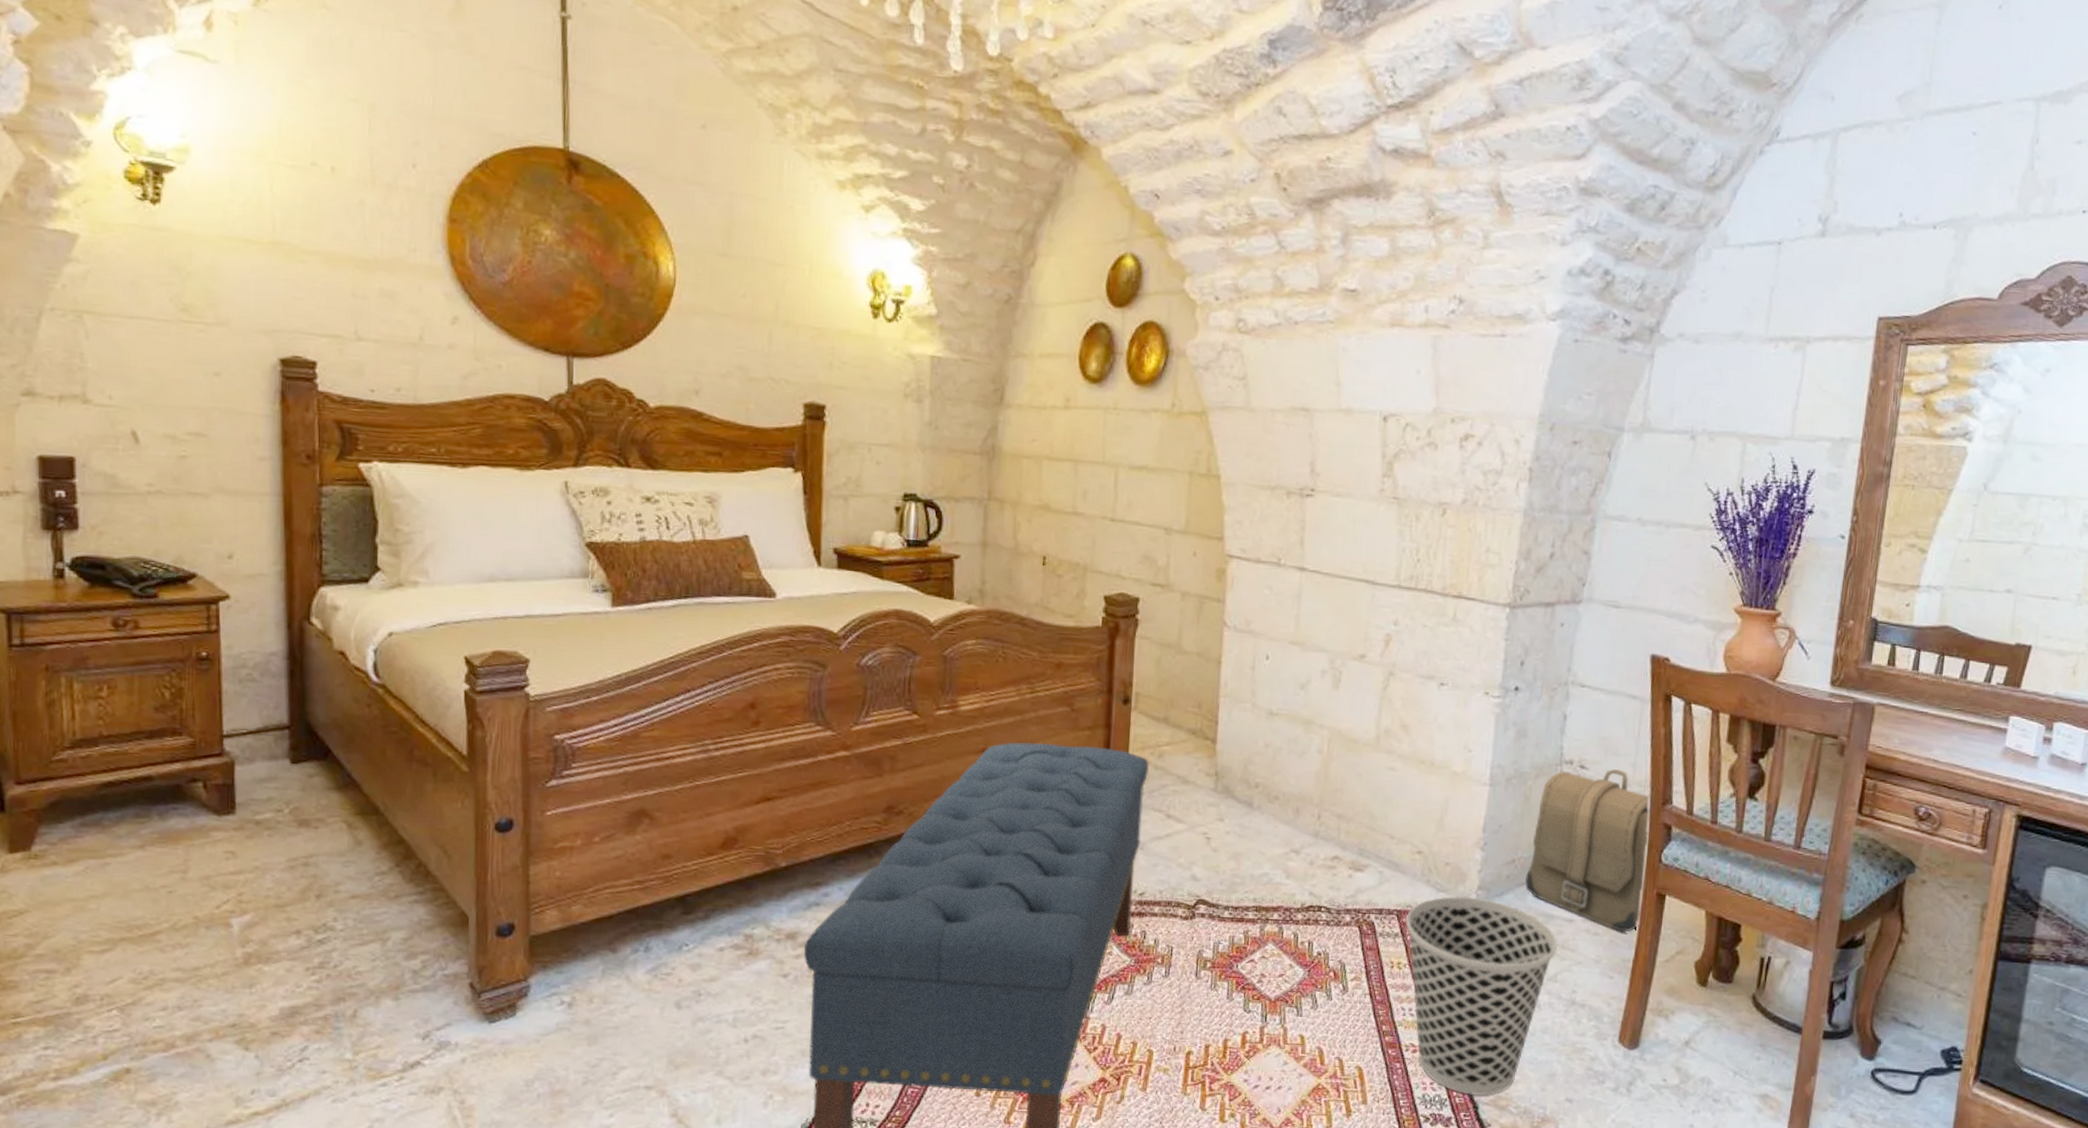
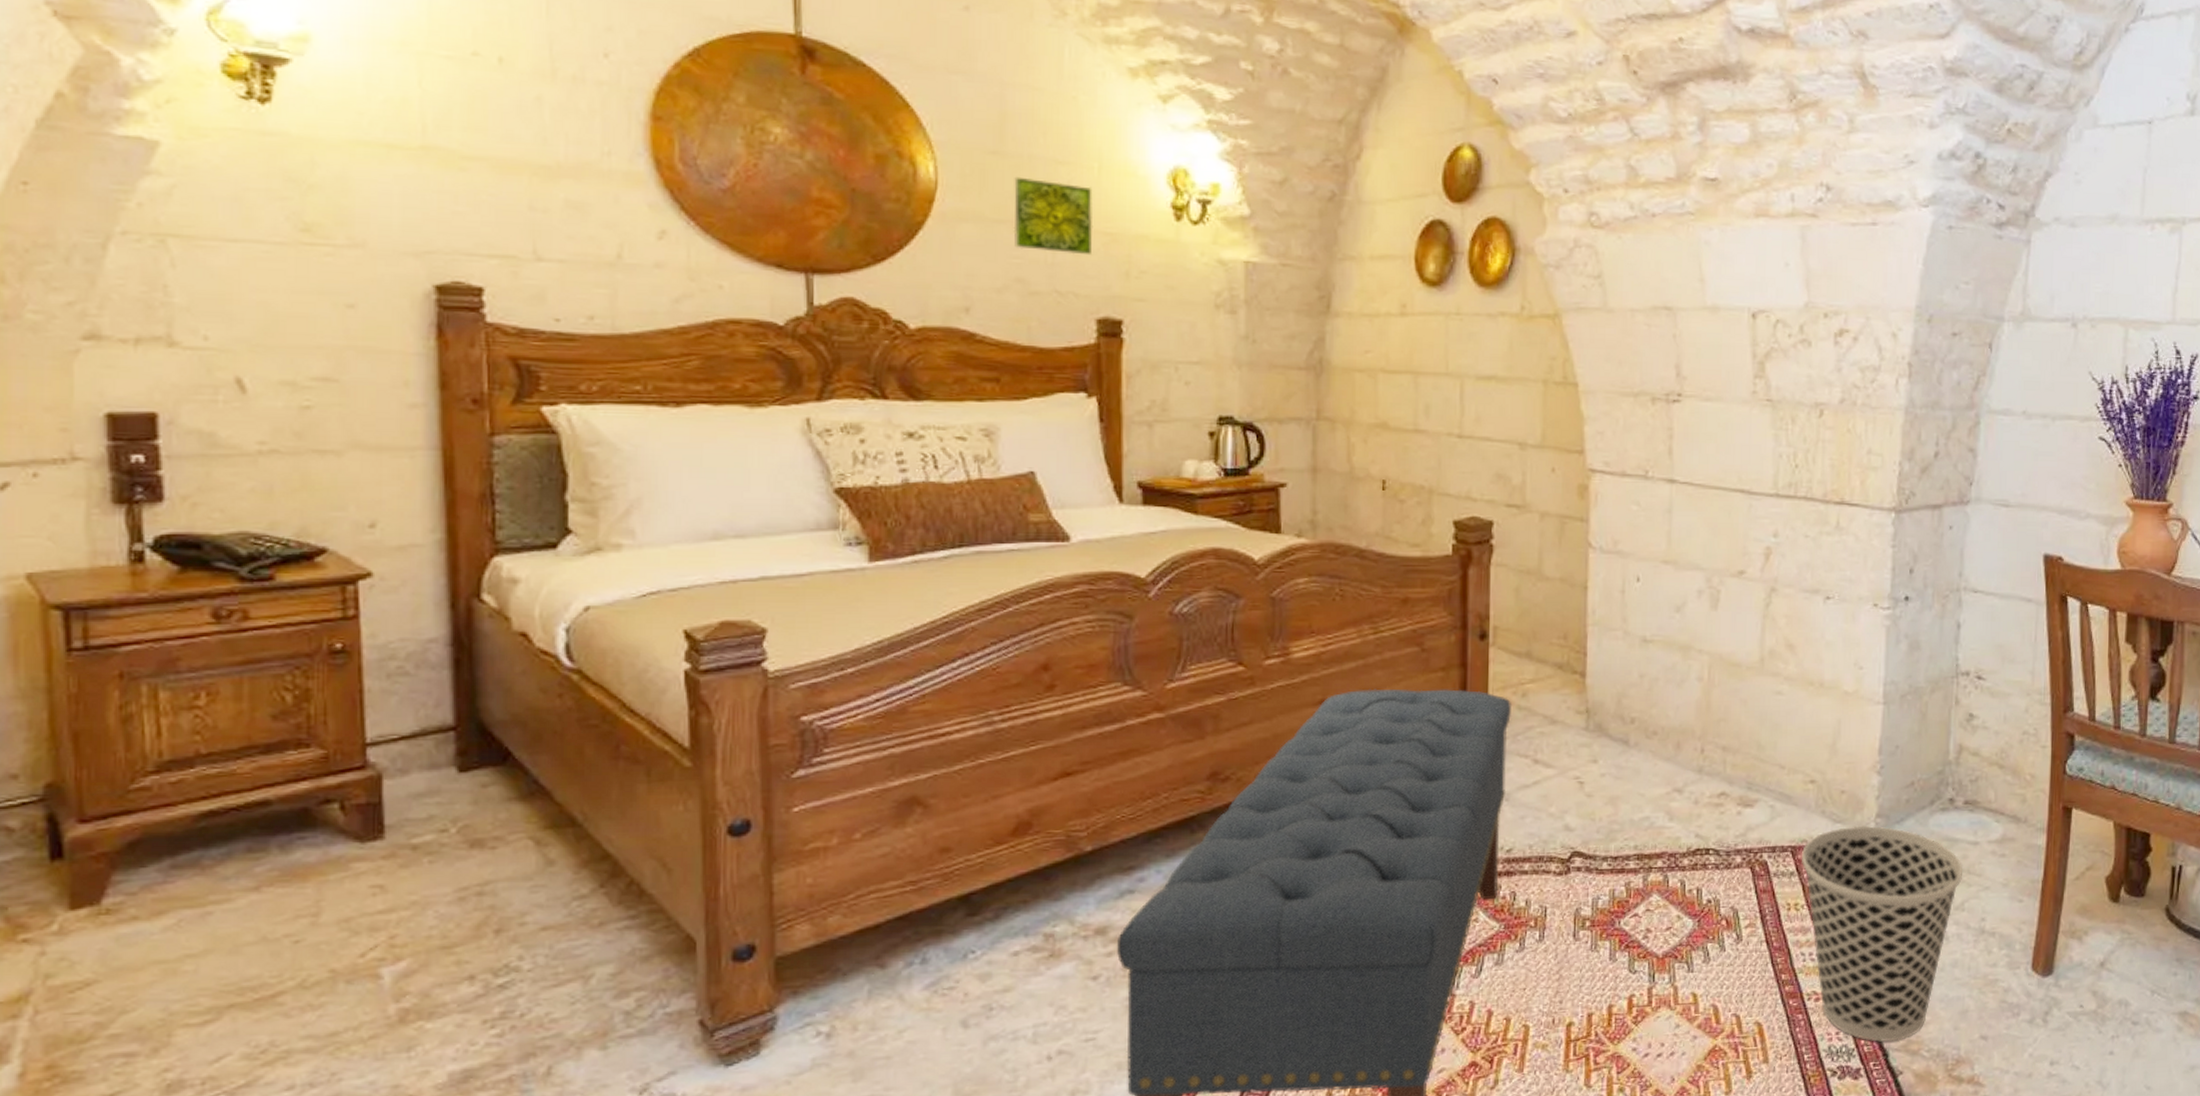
decorative tile: none [737,276,804,347] -> present [1013,176,1093,256]
backpack: present [1525,769,1650,932] -> none [1926,678,2052,851]

